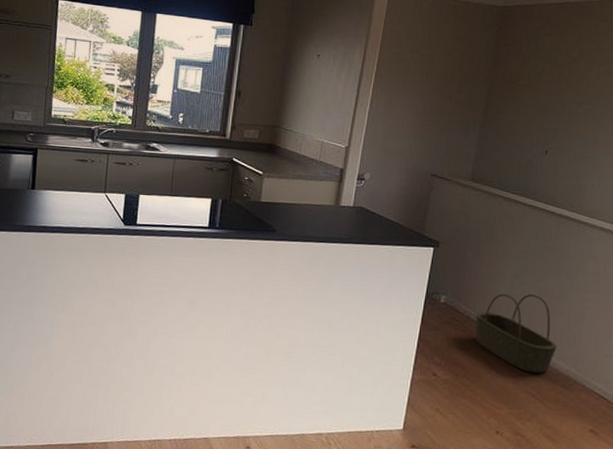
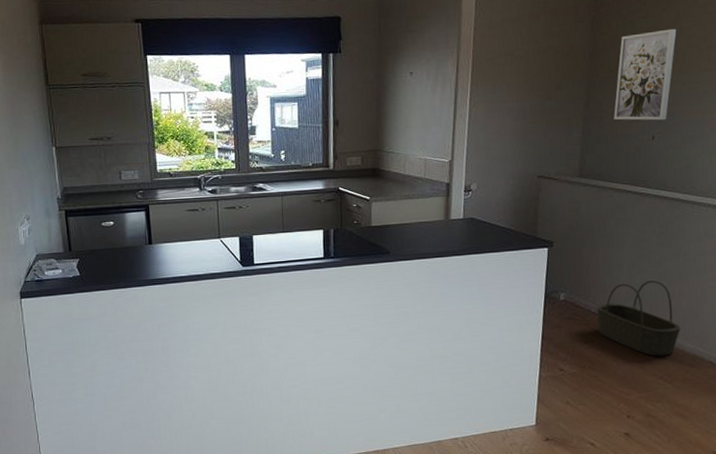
wall art: none [510,49,578,137] -> present [614,28,677,121]

